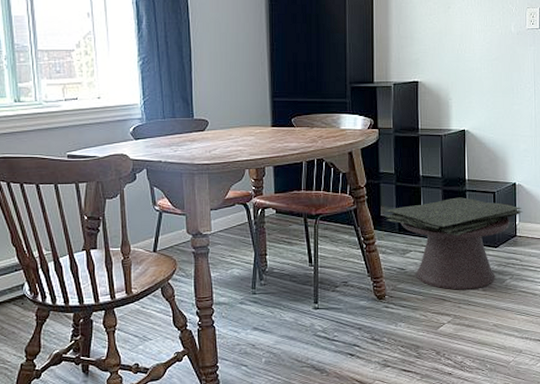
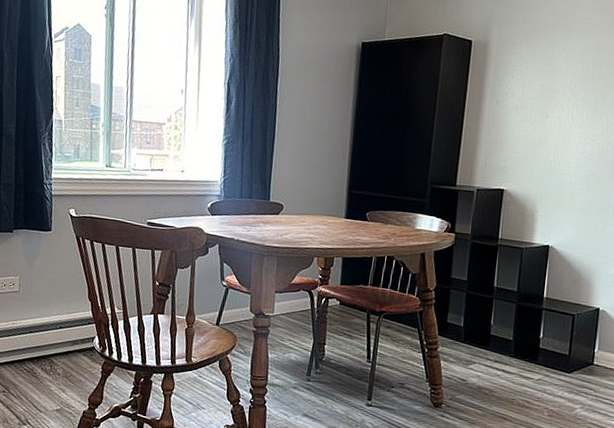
side table: present [384,197,523,290] -> none [451,314,604,413]

